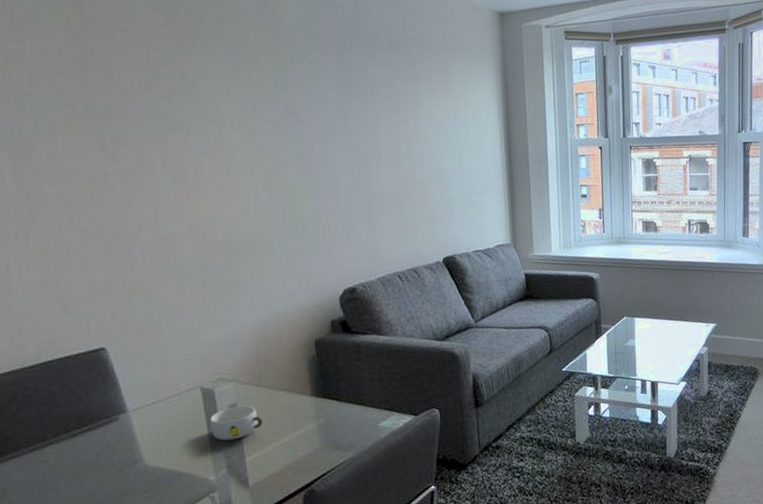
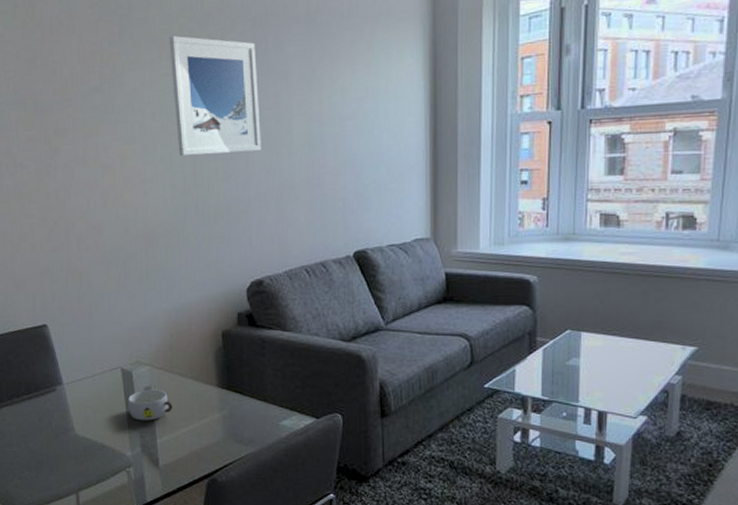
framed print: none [247,49,350,168] -> present [169,35,261,157]

